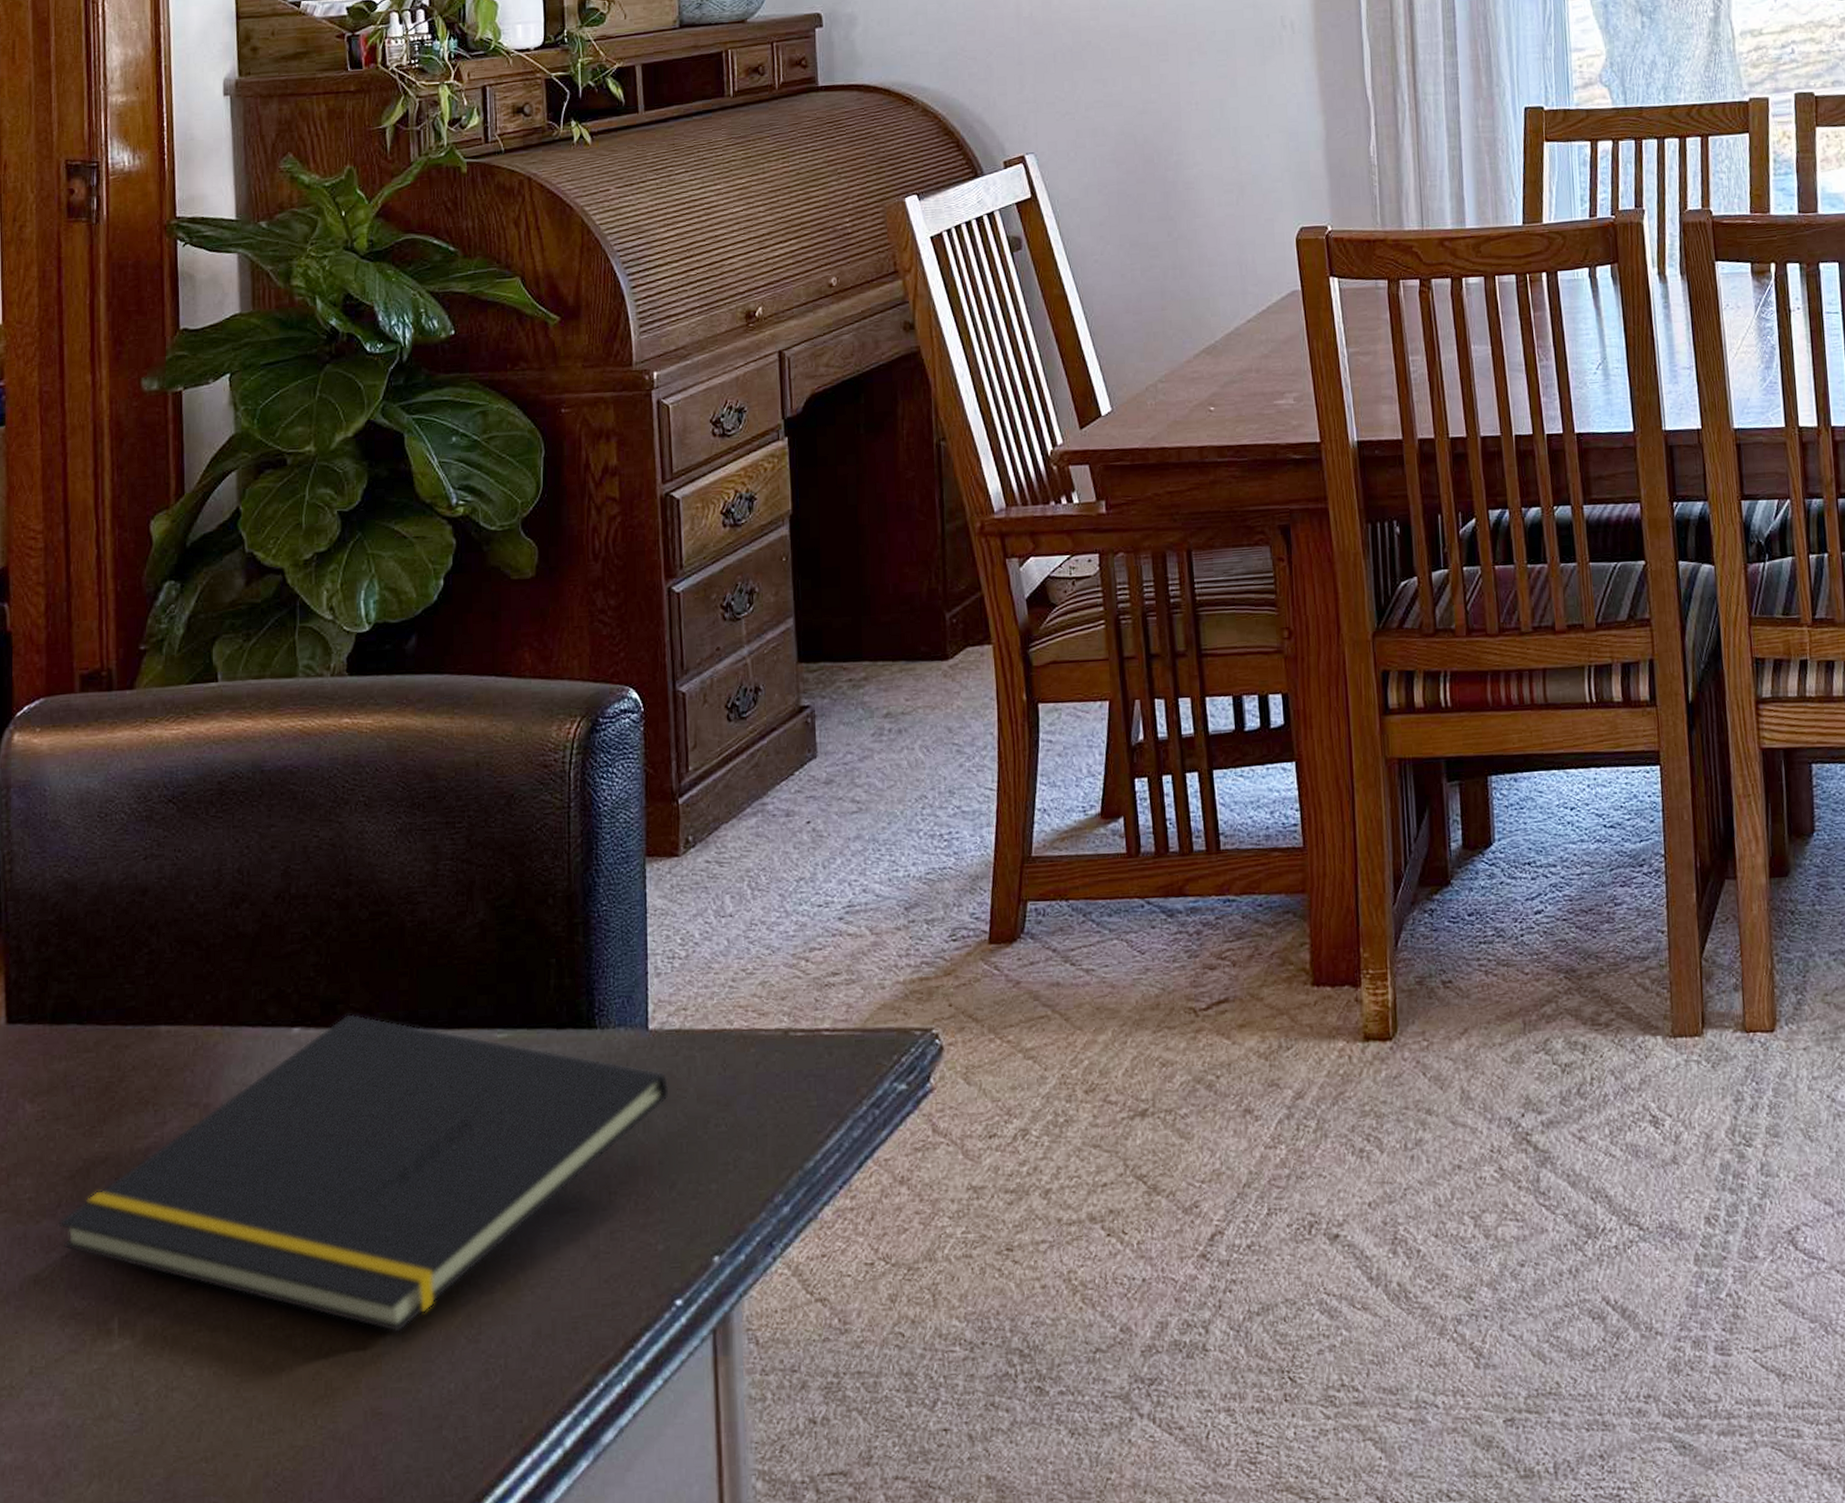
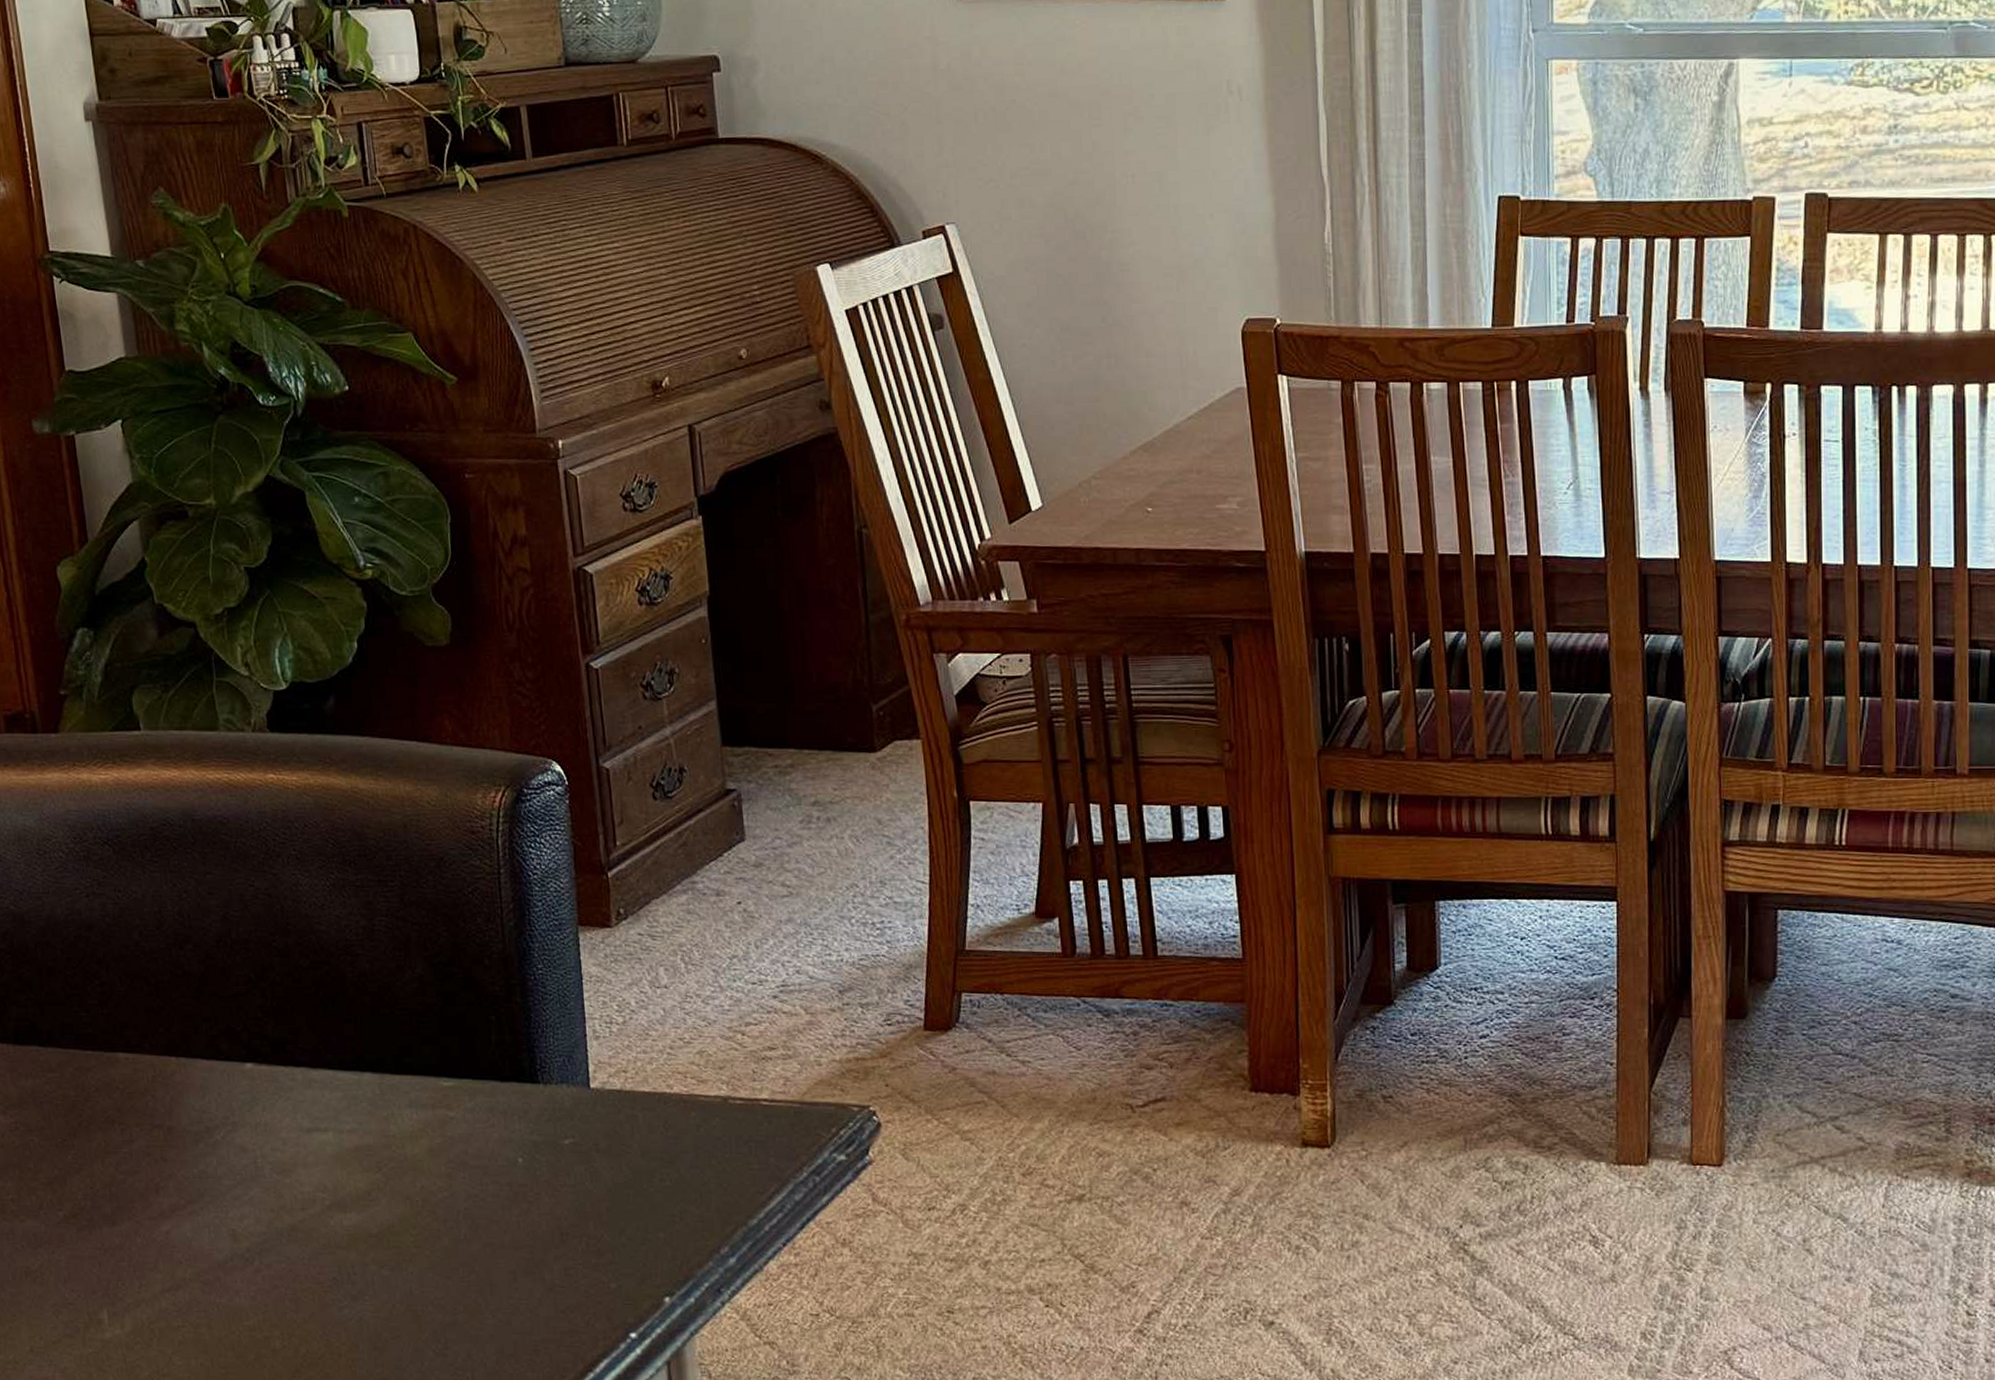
notepad: present [58,1014,669,1333] -> none [41,1055,614,1342]

